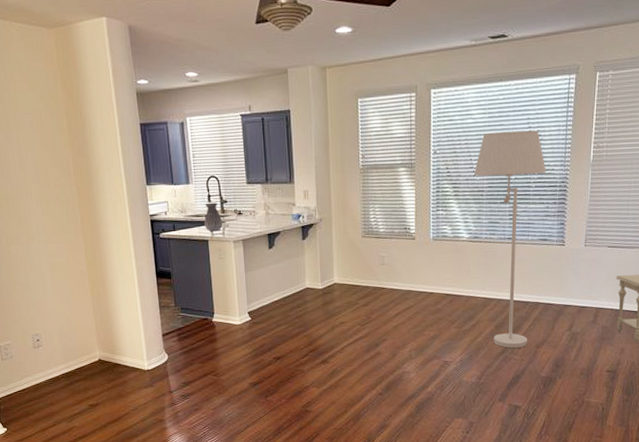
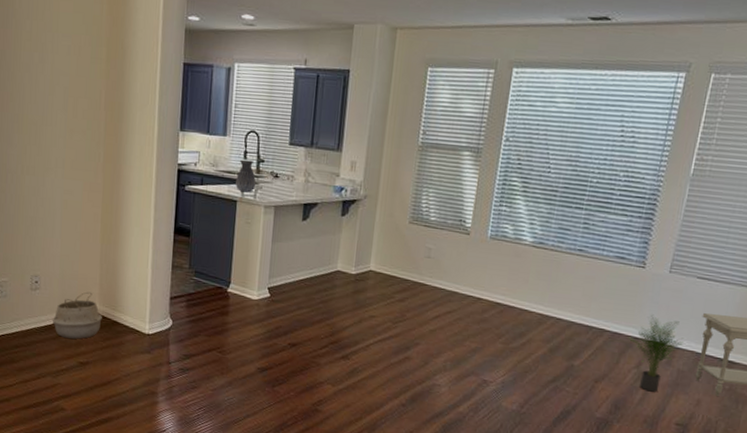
woven basket: none [58,341,104,385] -> present [52,291,102,339]
floor lamp: present [474,130,547,348] -> none [544,126,636,379]
potted plant: none [559,283,604,348] -> present [628,314,684,392]

